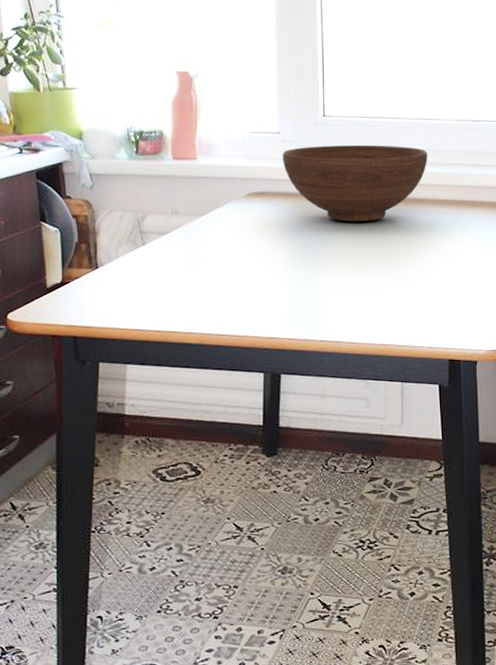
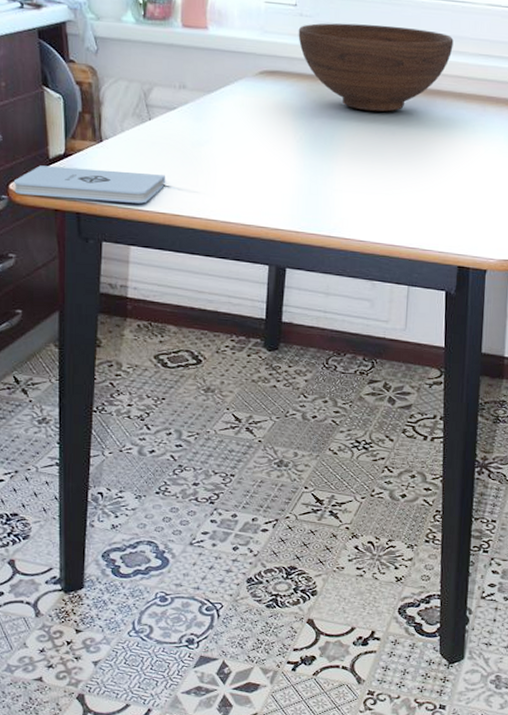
notepad: none [11,294,161,324] -> present [13,165,166,204]

